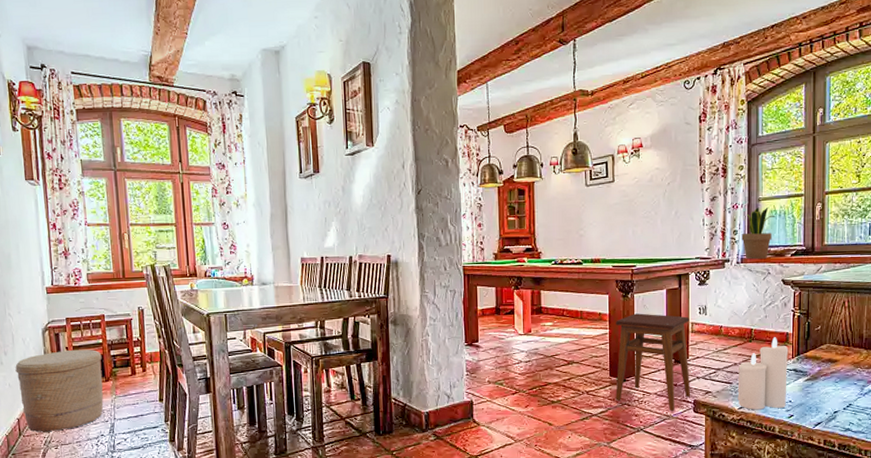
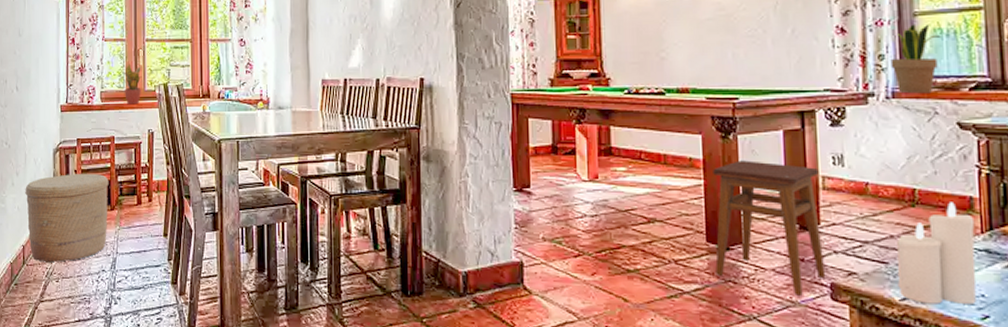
potted plant: none [107,247,131,285] -> present [121,64,145,105]

